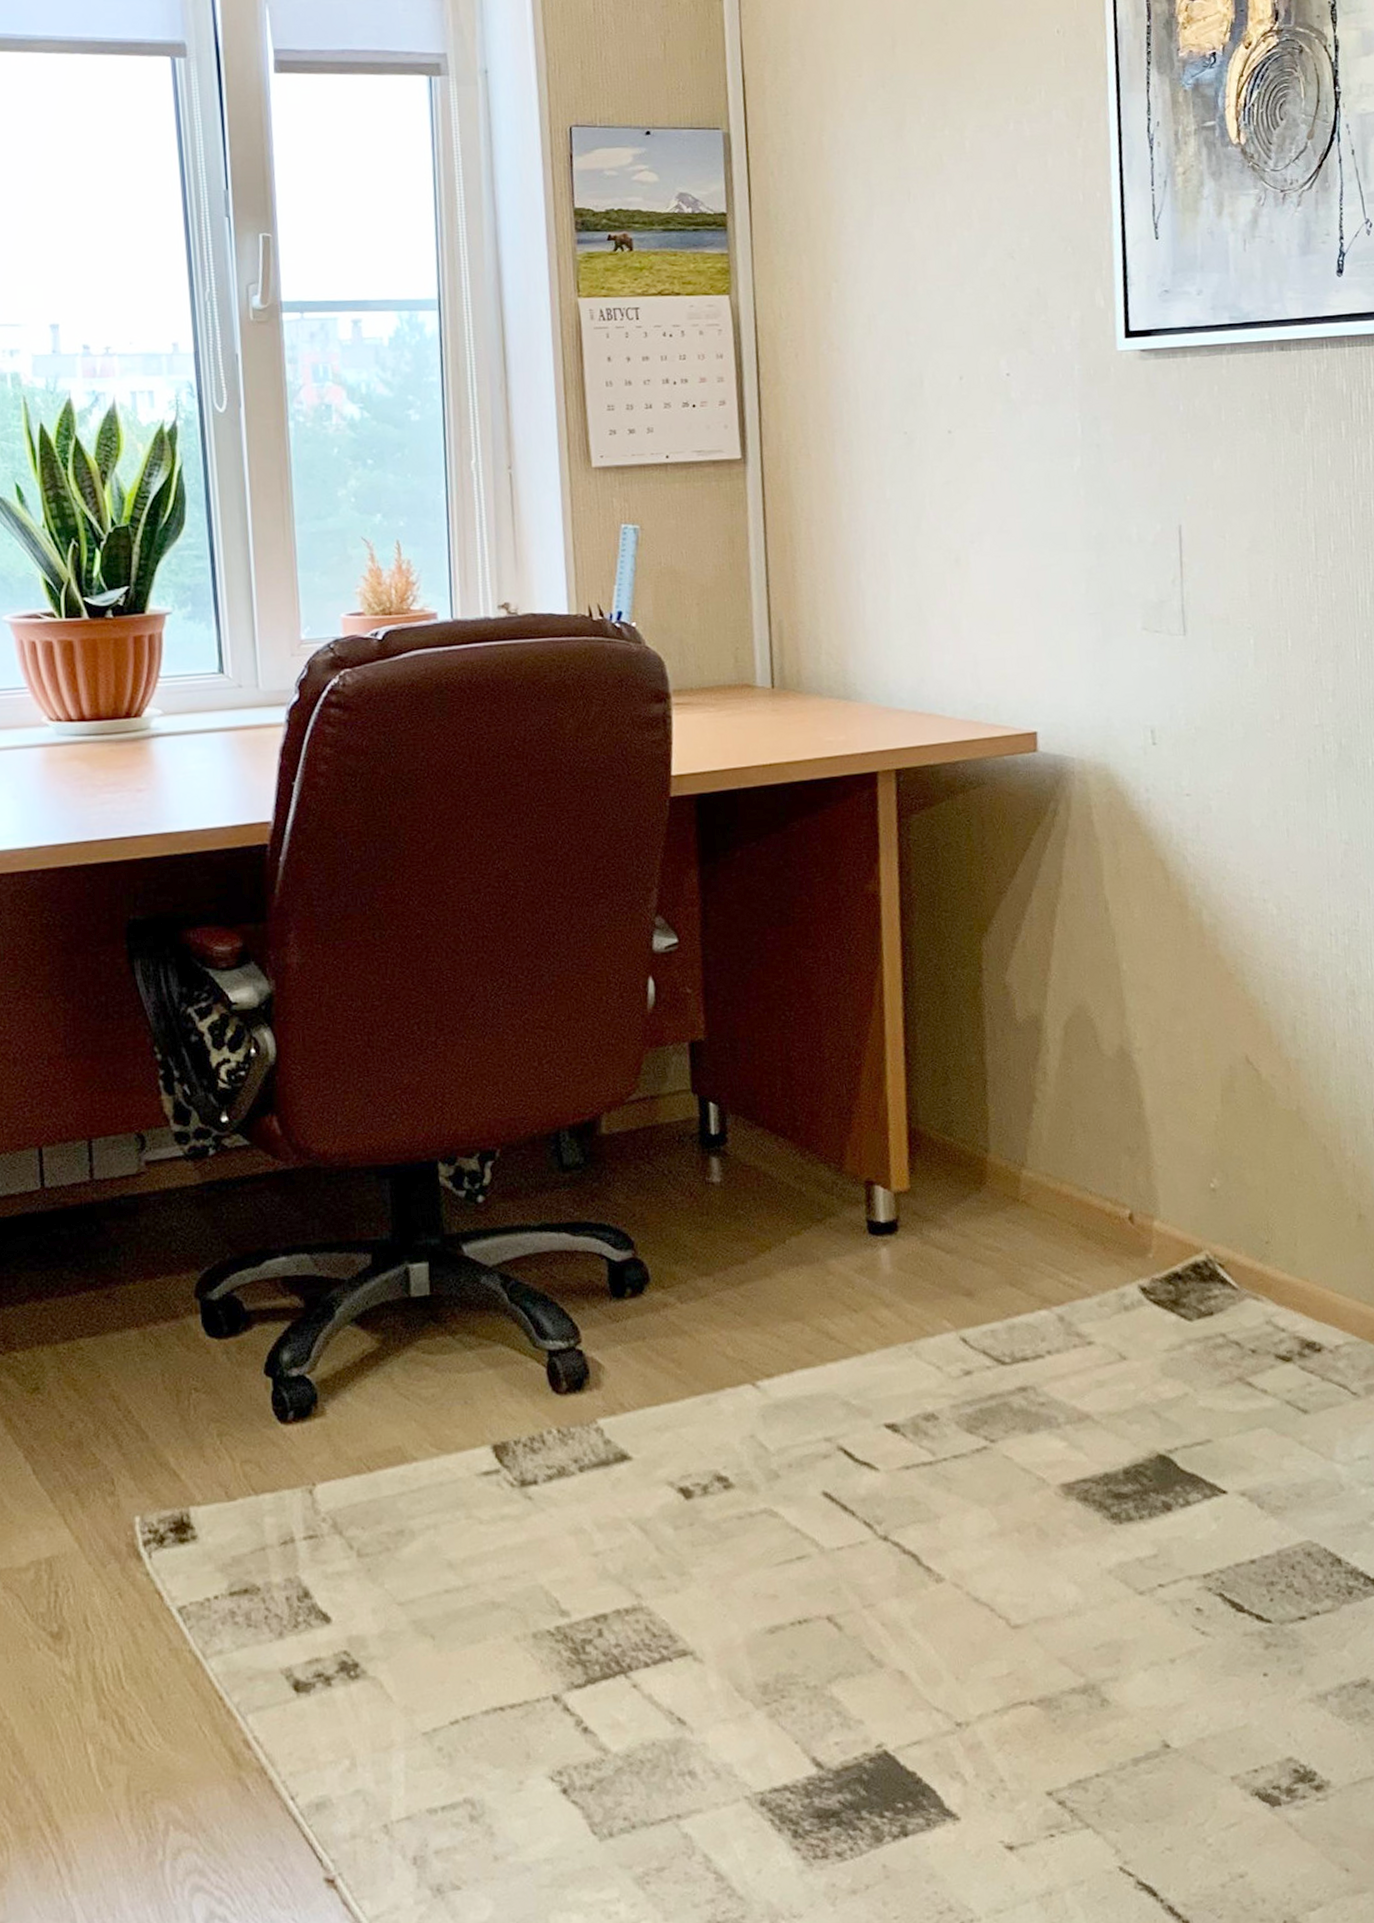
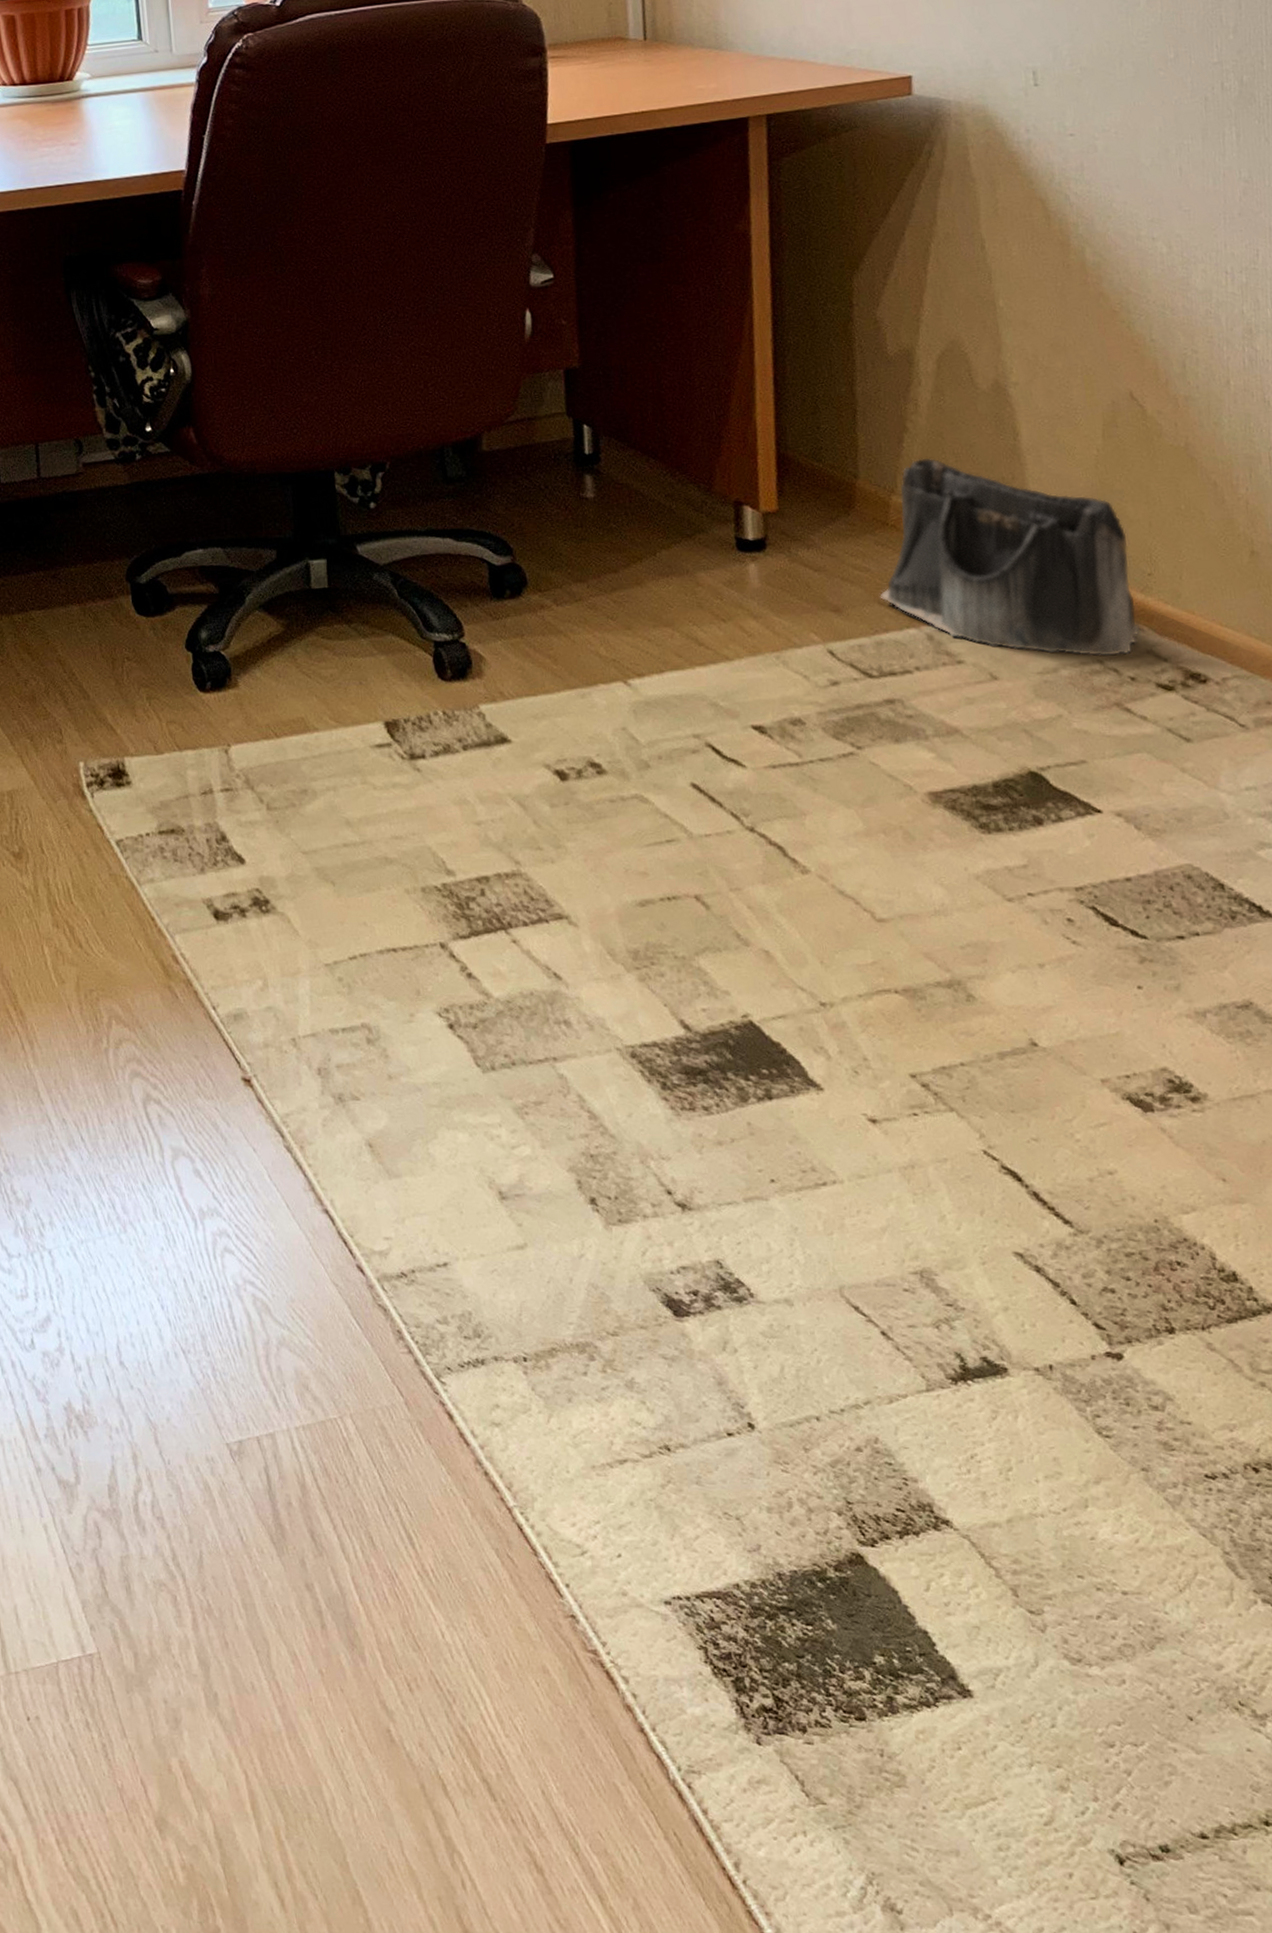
saddlebag: none [1011,1128,1261,1330] -> present [879,457,1142,656]

